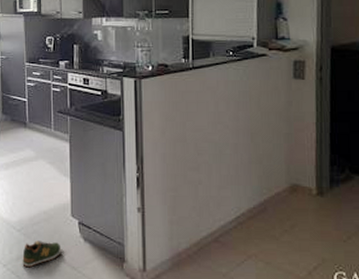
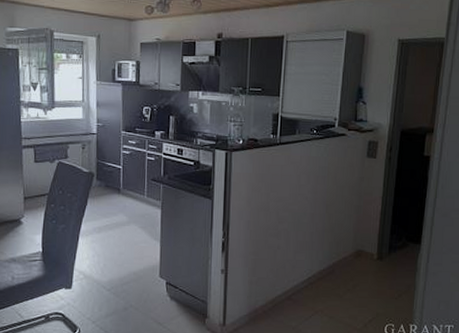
shoe: present [22,240,60,268] -> none [111,299,148,324]

